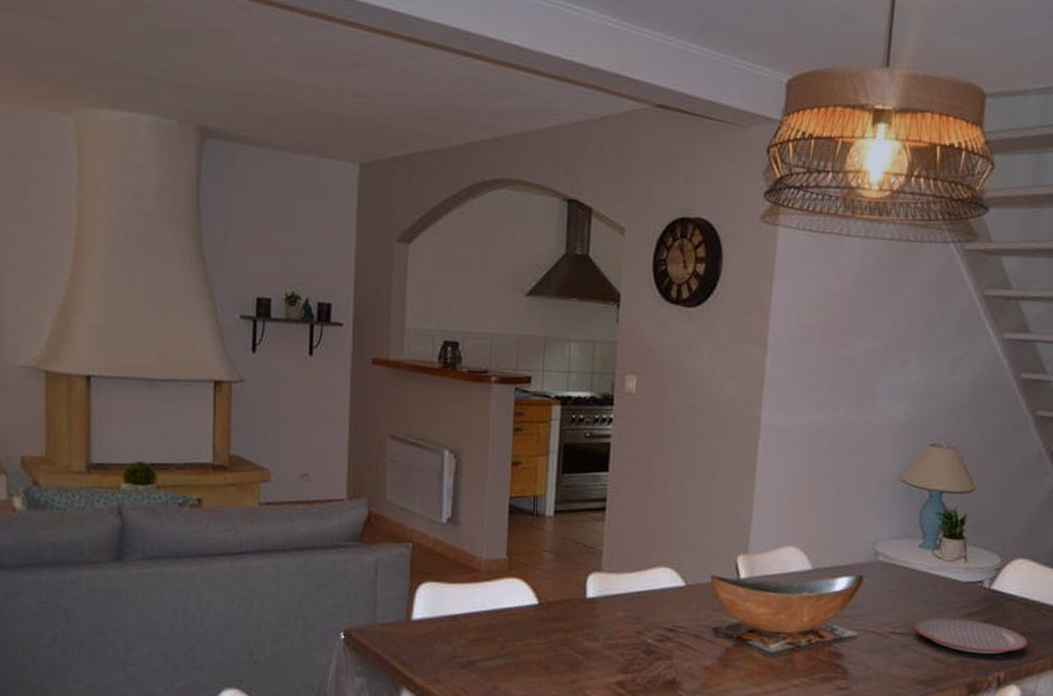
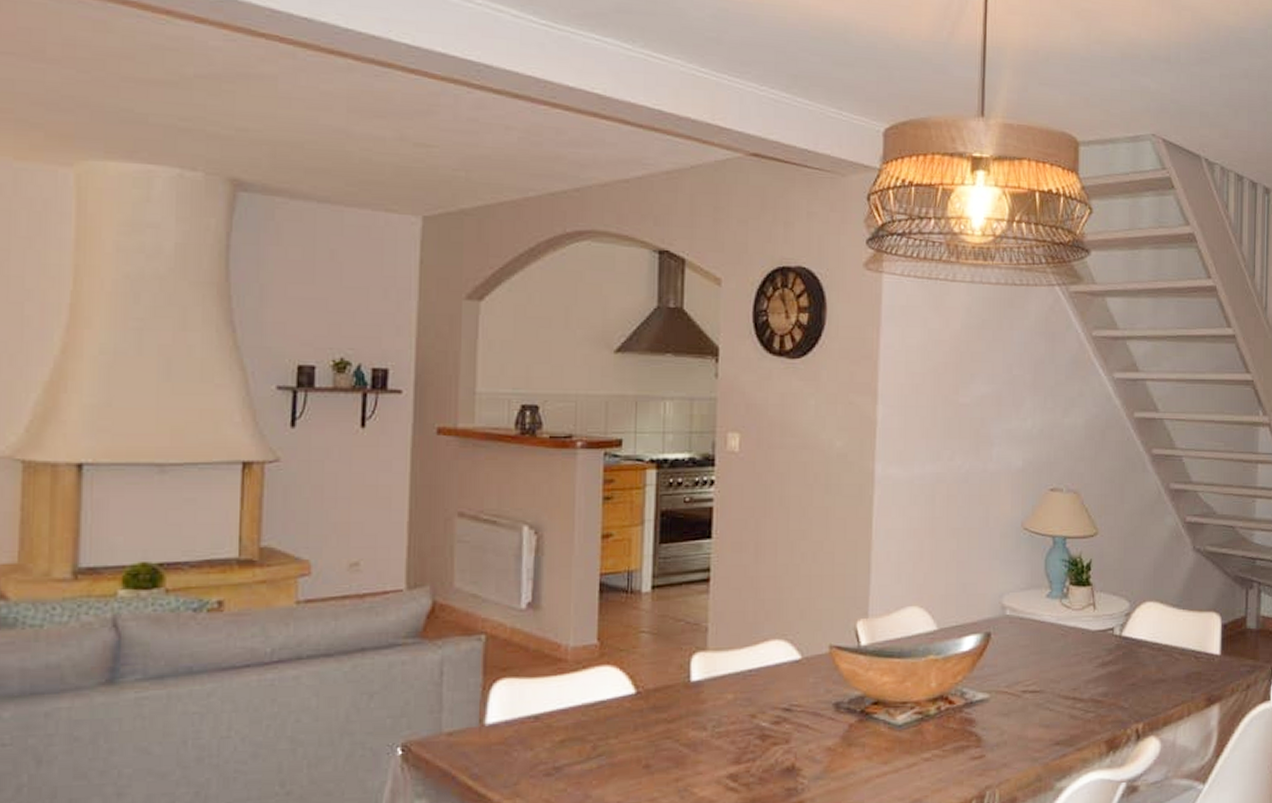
plate: present [914,617,1028,655] -> none [1047,670,1163,707]

